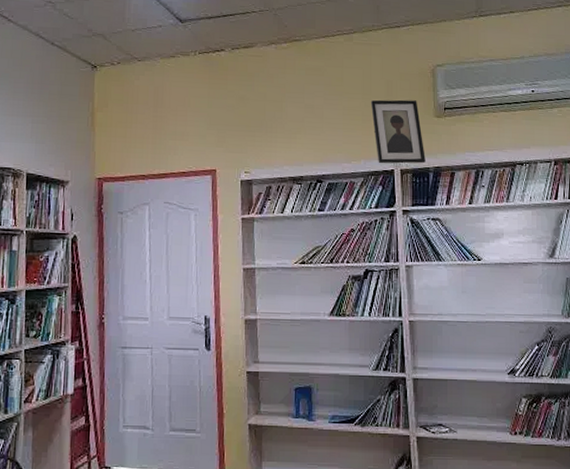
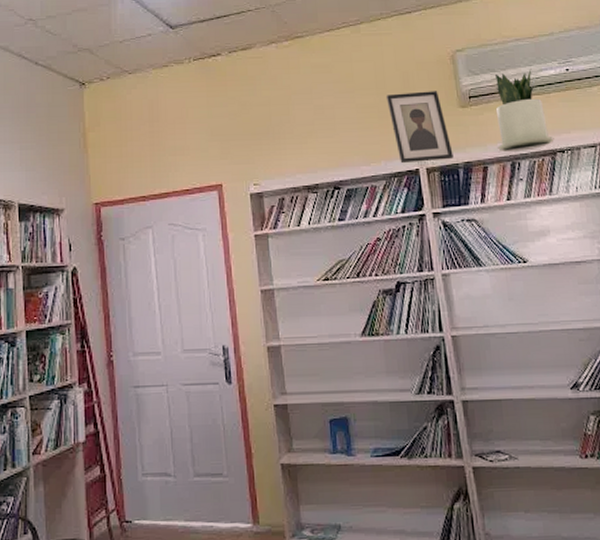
planter: none [464,87,515,162] -> present [493,69,554,153]

